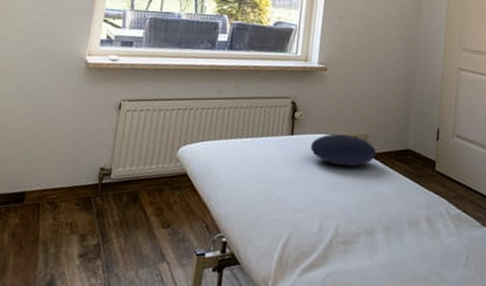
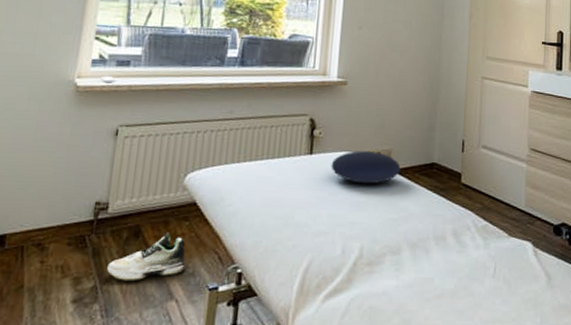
shoe: none [109,200,178,242] -> present [107,232,187,282]

